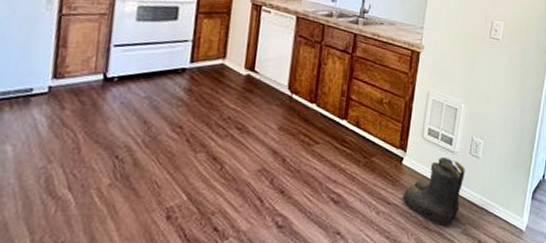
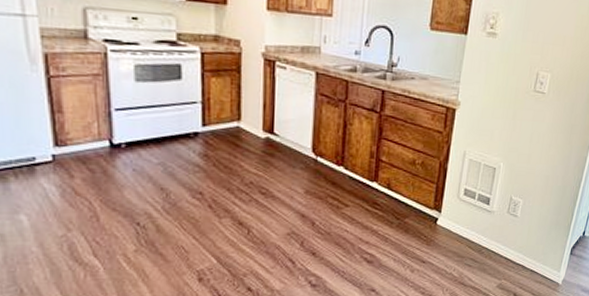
boots: present [401,156,465,227] -> none [436,216,503,282]

